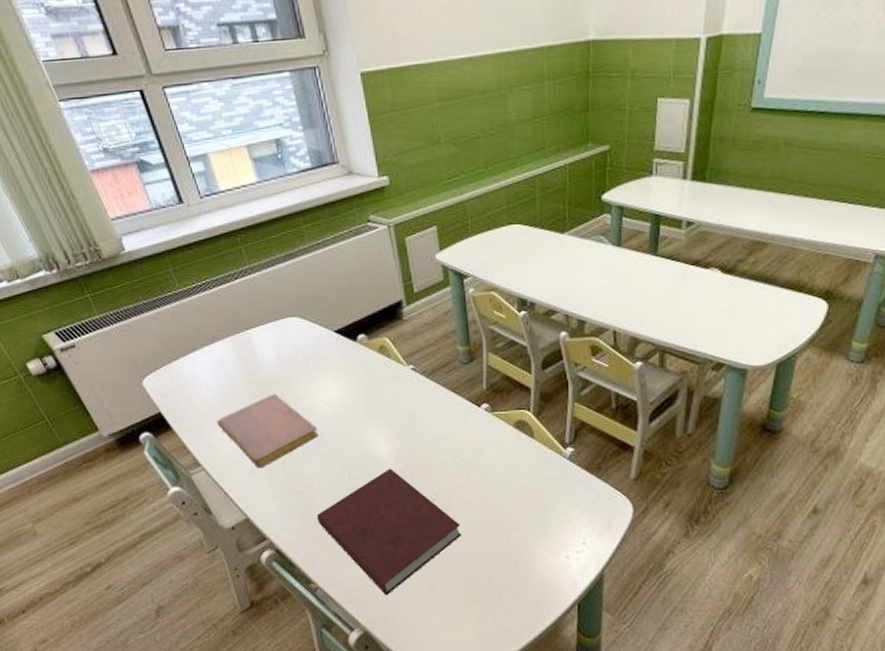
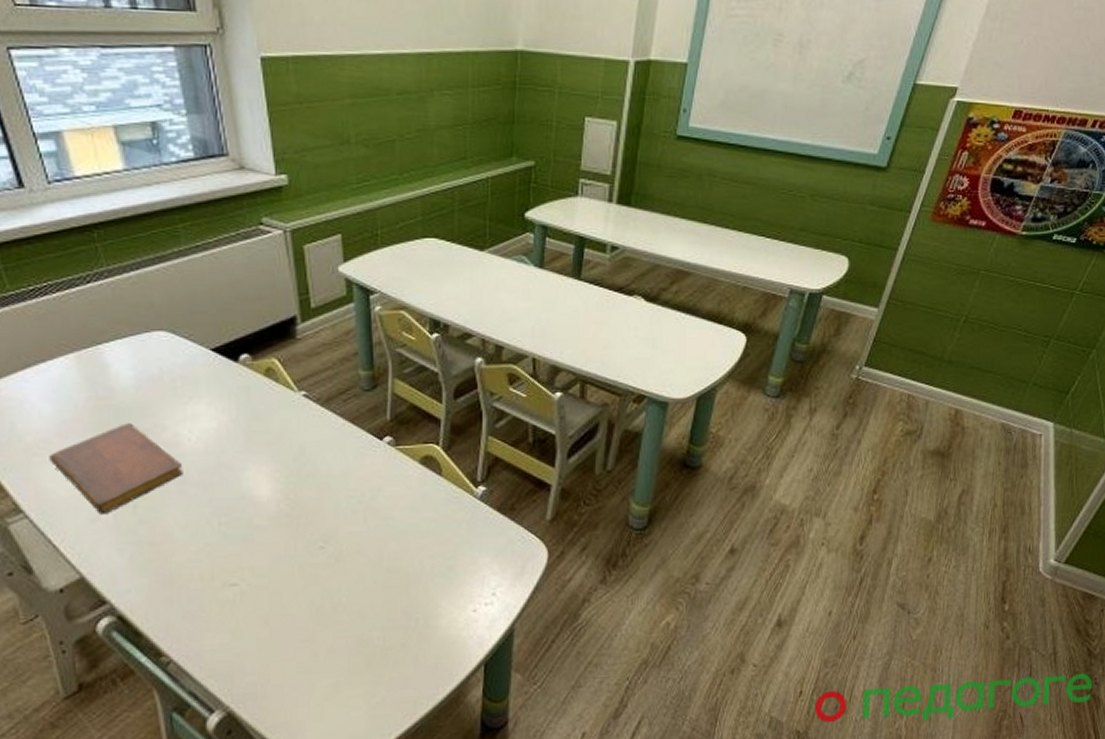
notebook: present [316,468,462,596] -> none [174,512,355,667]

